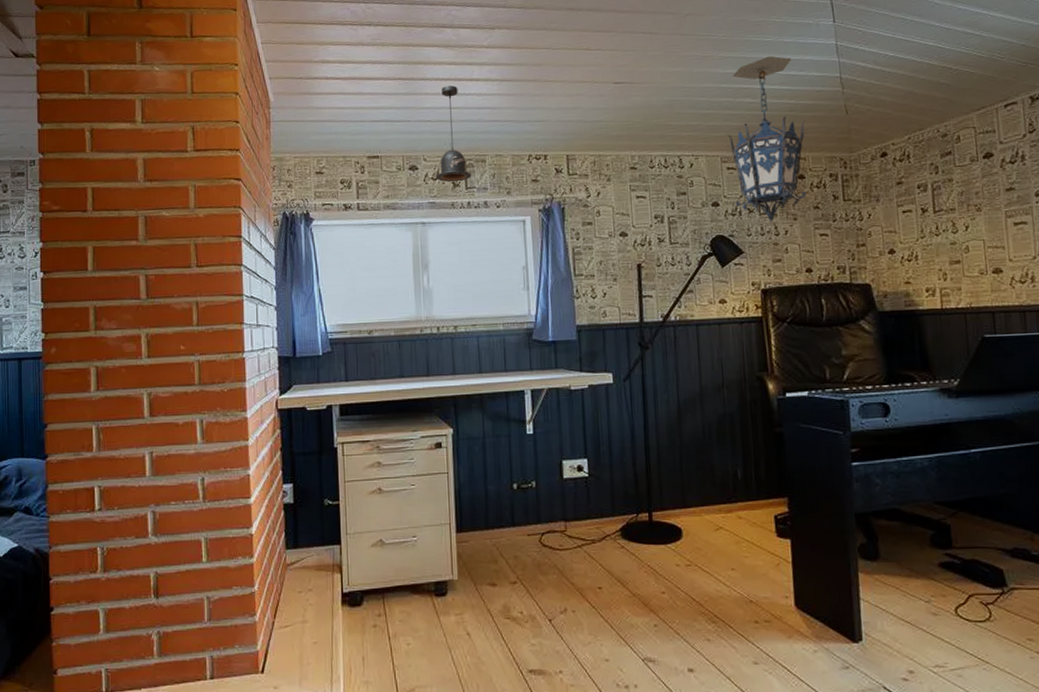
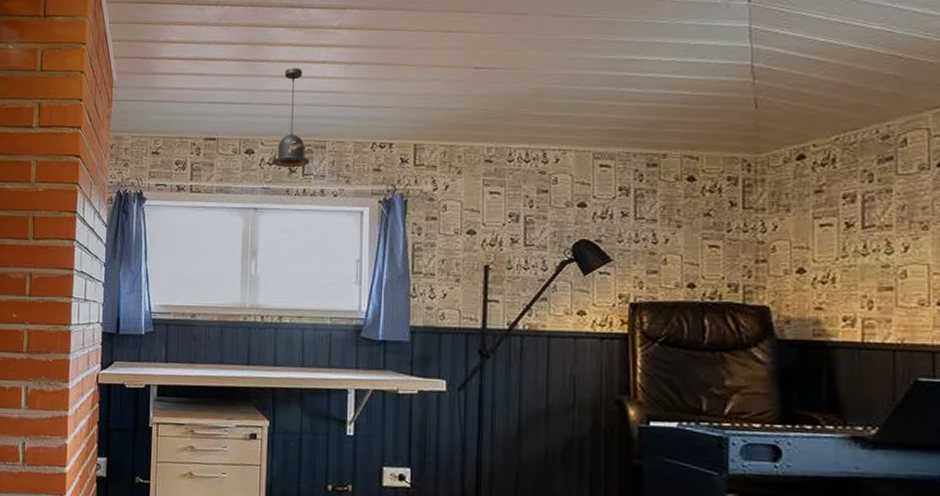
hanging lantern: present [728,55,806,222] -> none [604,40,703,228]

